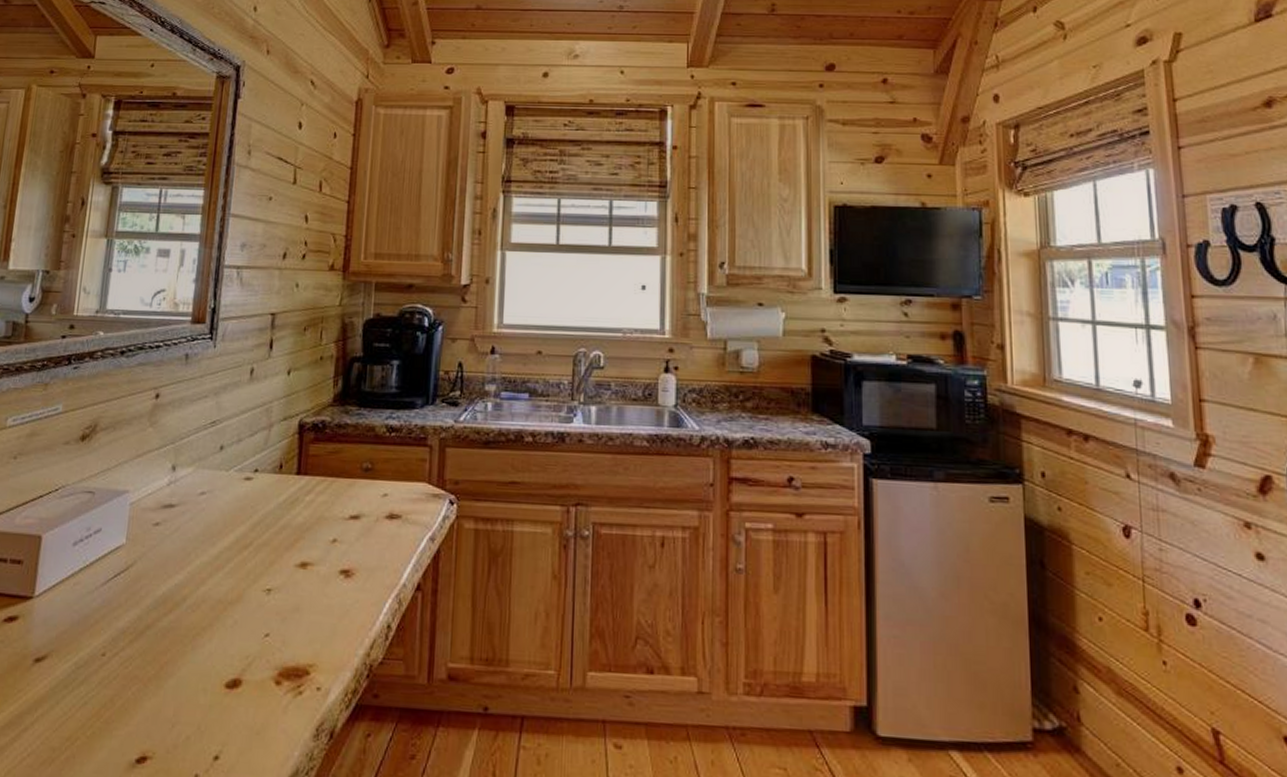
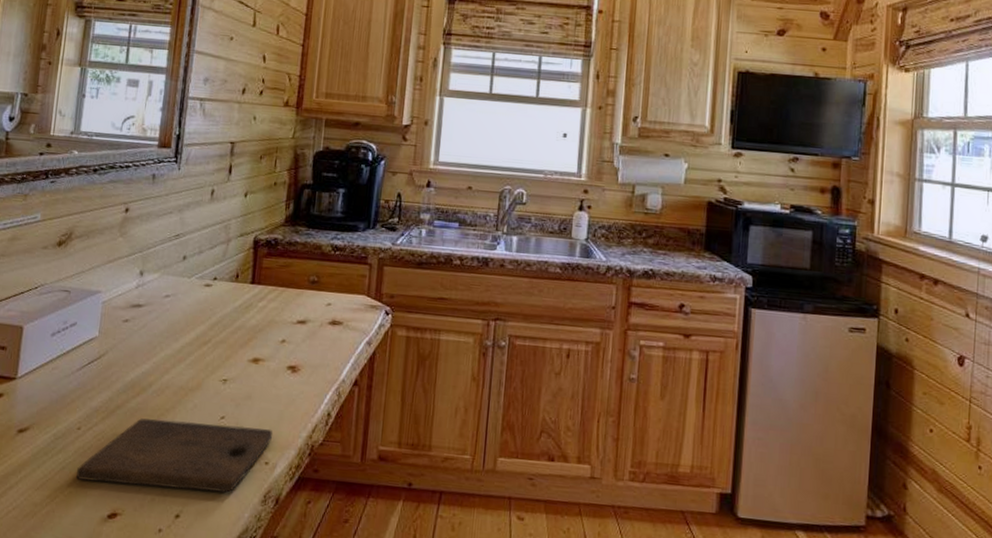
cutting board: none [100,639,324,727] -> present [76,418,272,493]

